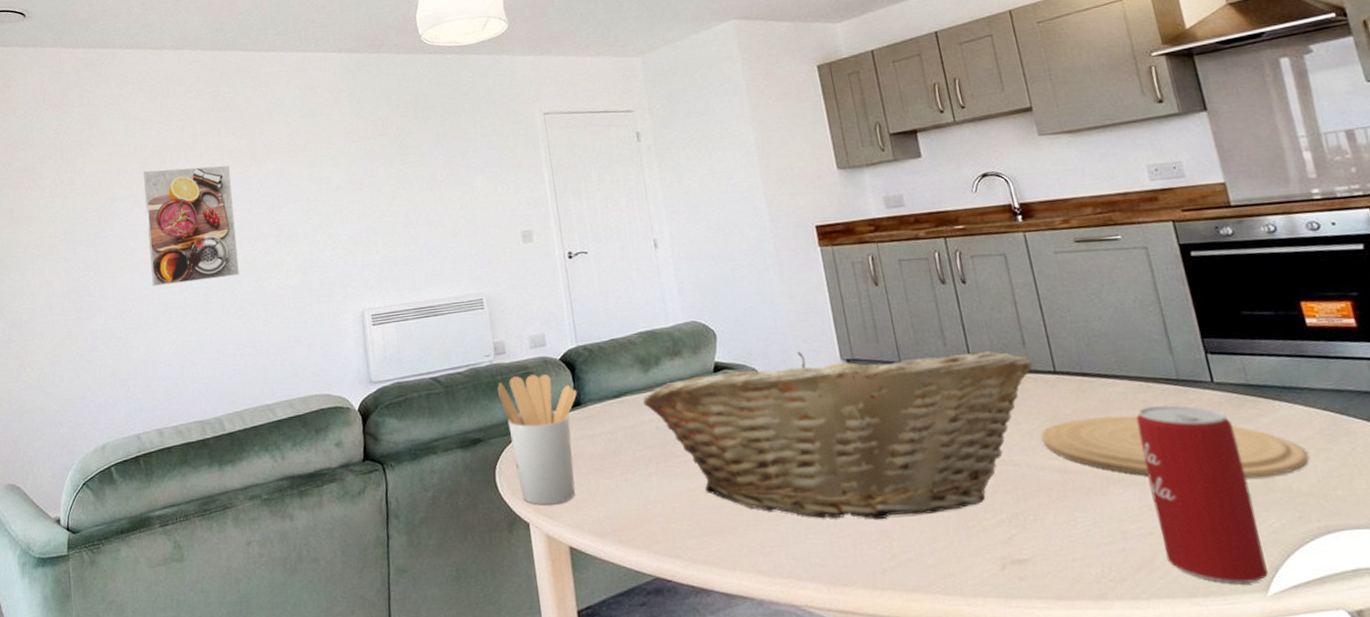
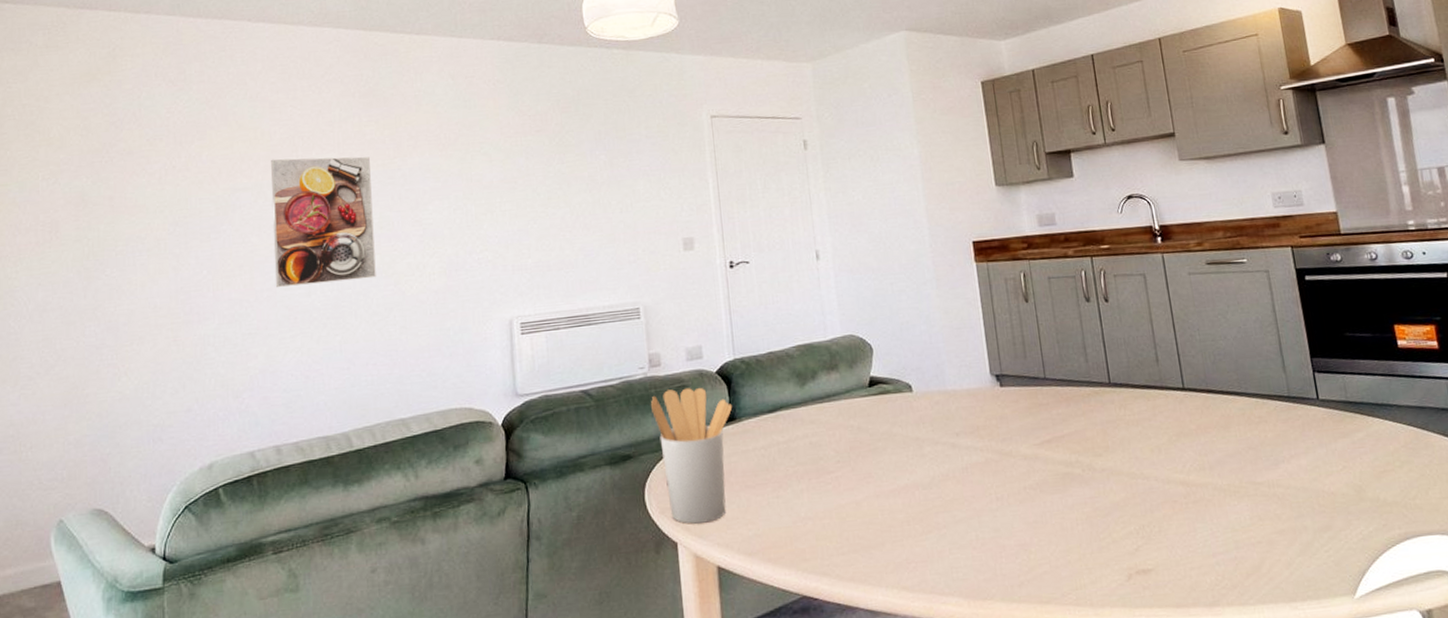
fruit basket: present [643,351,1032,519] -> none [798,366,1164,533]
plate: present [1041,415,1309,479] -> none [1168,430,1394,490]
beverage can: present [1136,405,1268,584] -> none [1252,421,1356,588]

